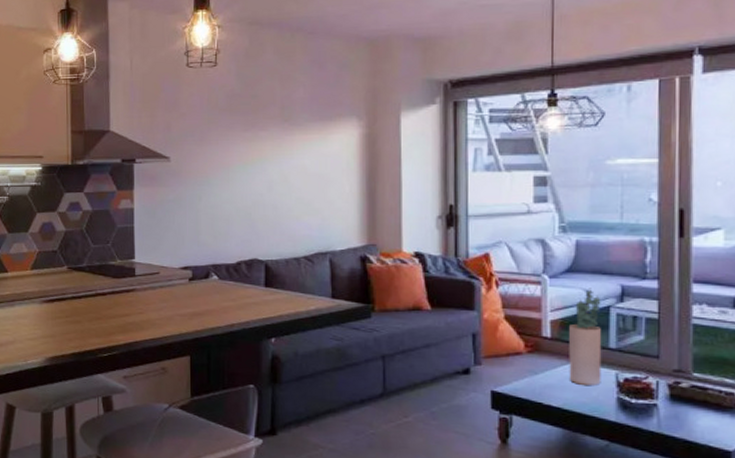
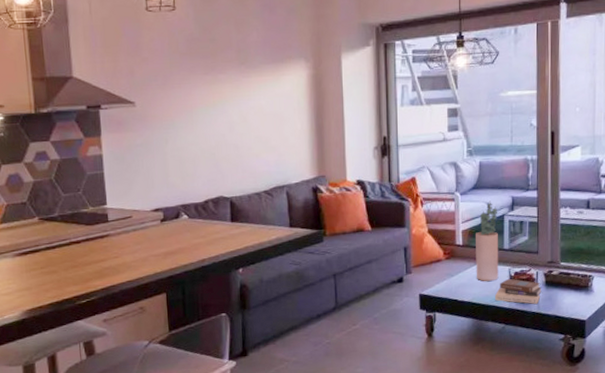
books: none [596,385,665,423] -> present [495,278,542,305]

